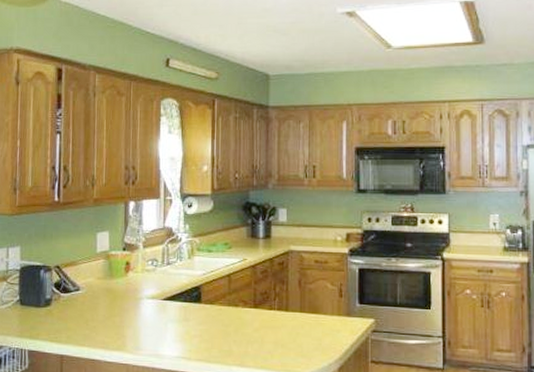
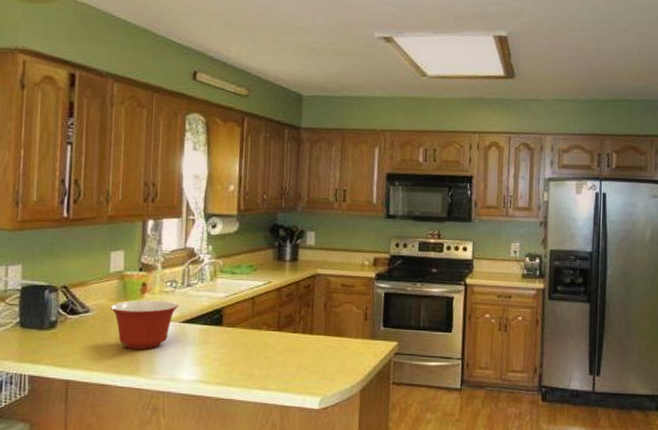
mixing bowl: none [98,278,160,326] -> present [111,300,179,349]

